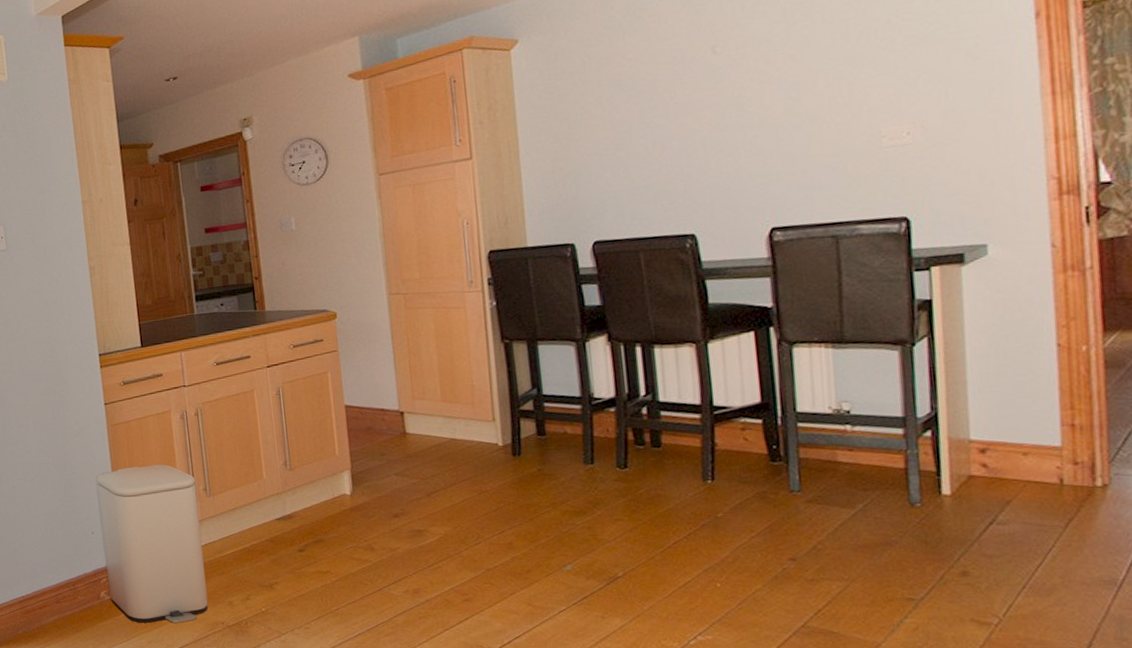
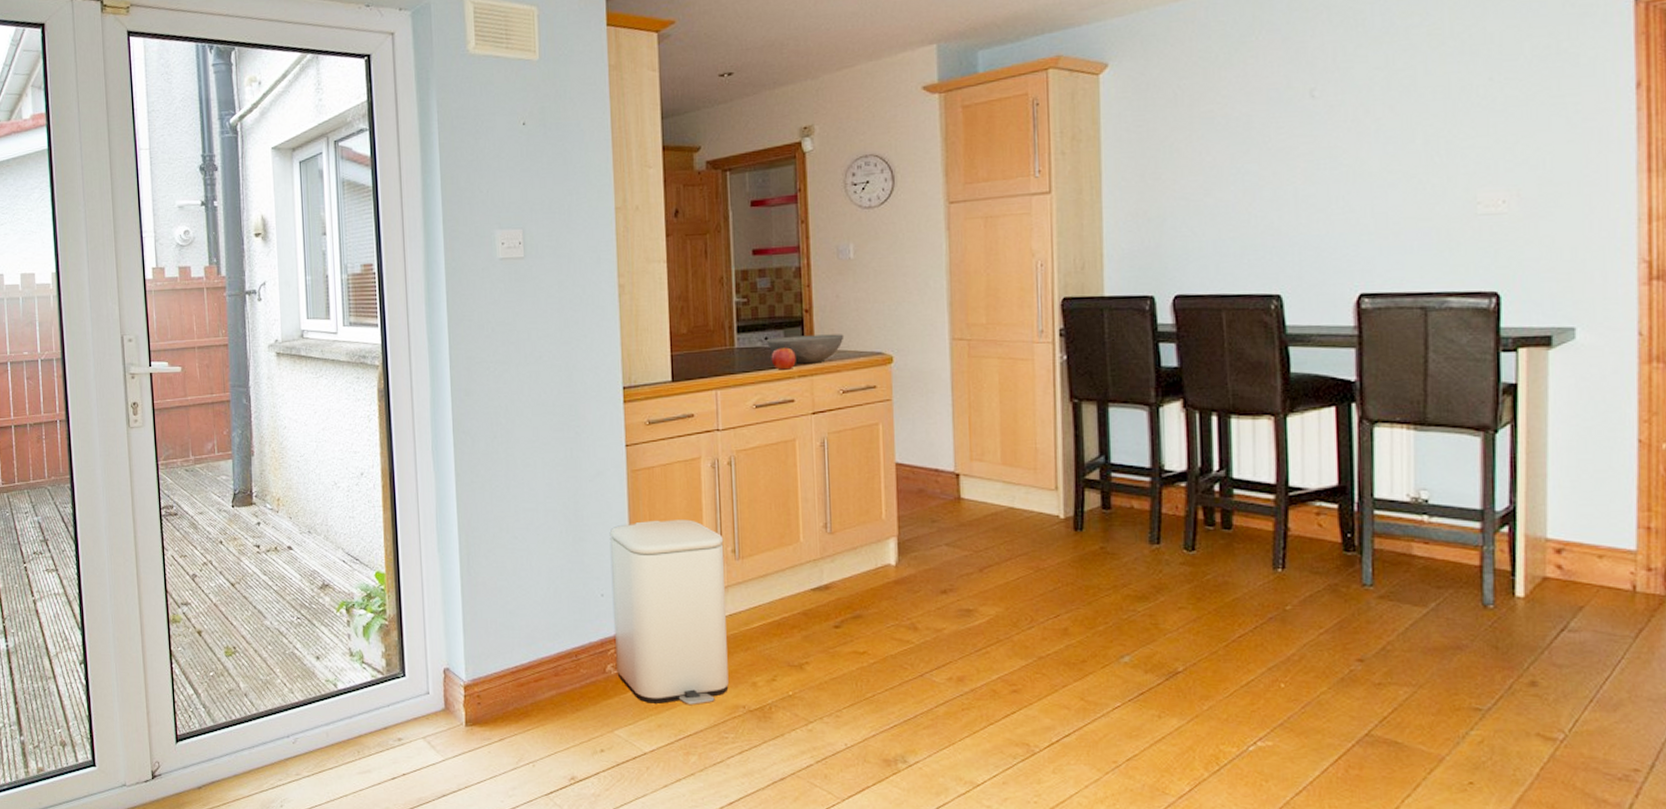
bowl: none [221,296,292,325] -> present [766,334,845,364]
fruit: none [227,309,250,331] -> present [771,345,796,370]

